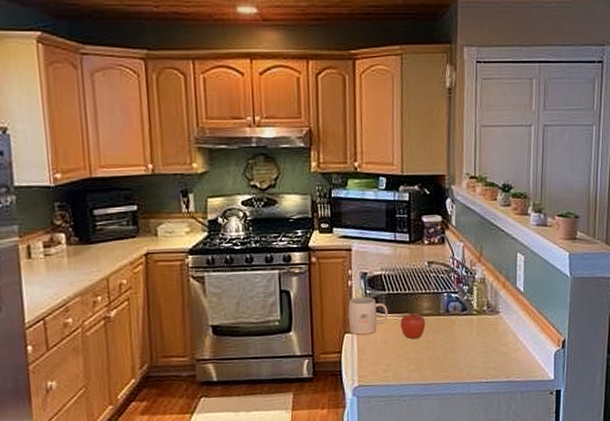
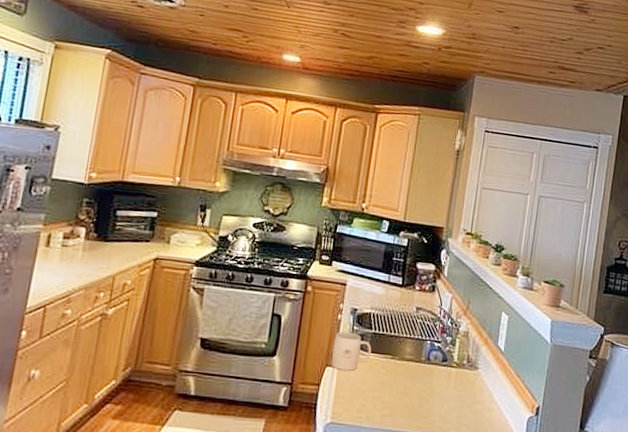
fruit: present [400,311,426,339] -> none [381,354,406,383]

